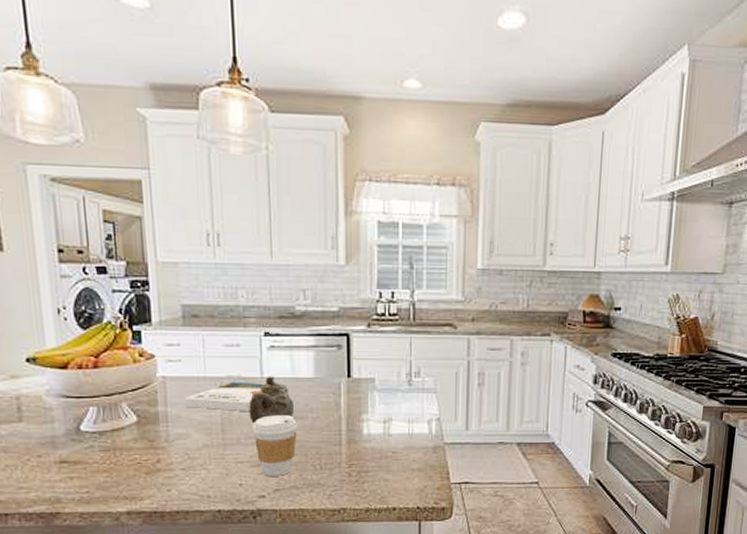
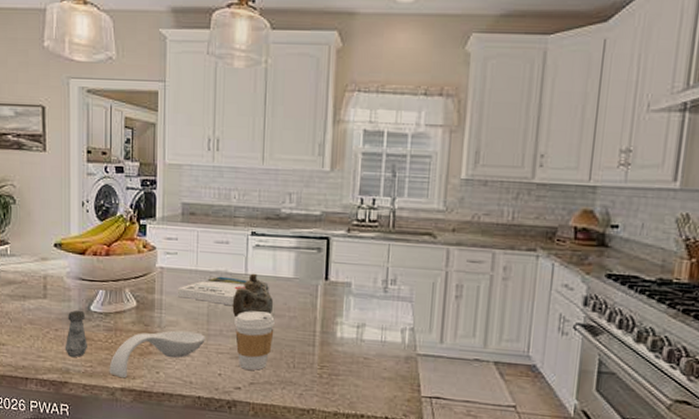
salt shaker: none [51,431,81,485] -> present [64,310,87,358]
spoon rest: none [110,443,221,501] -> present [109,330,205,379]

